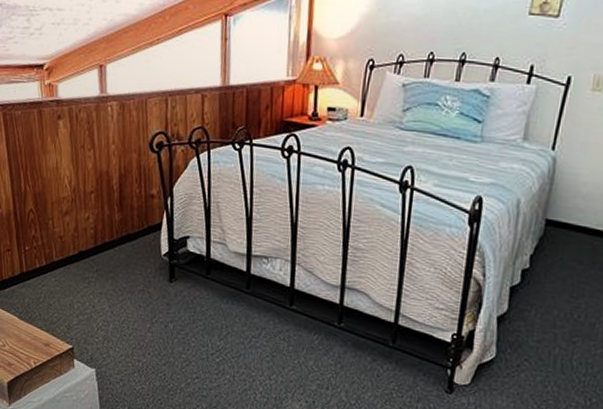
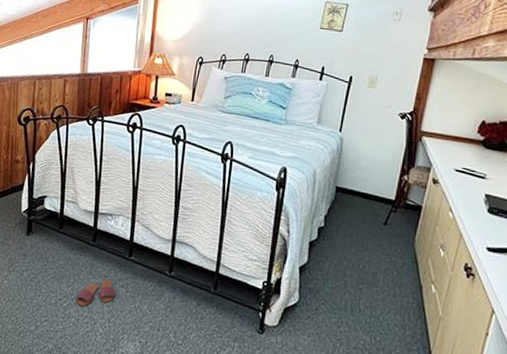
slippers: none [230,331,276,362] -> present [76,279,116,306]

